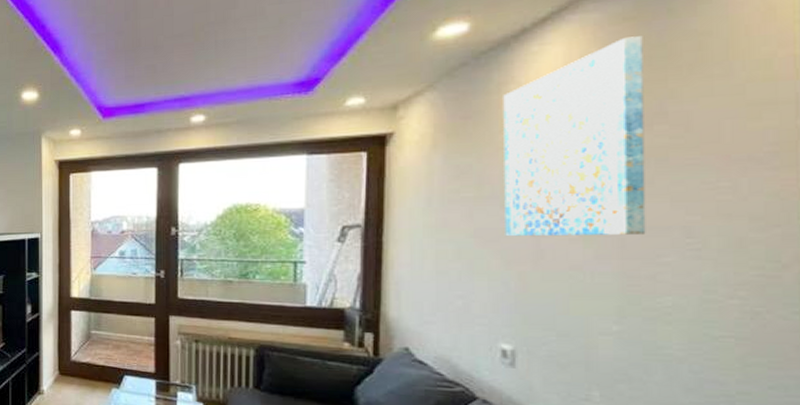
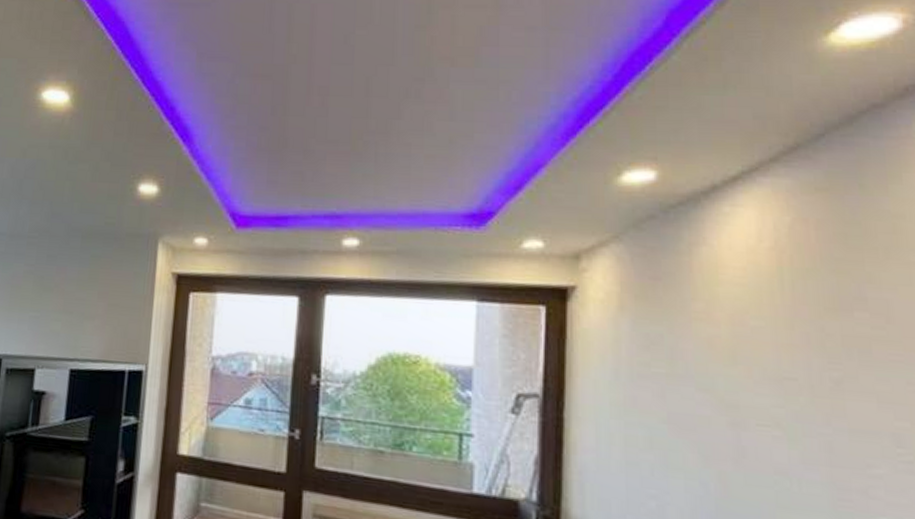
wall art: present [503,36,646,237] -> none [694,209,854,439]

